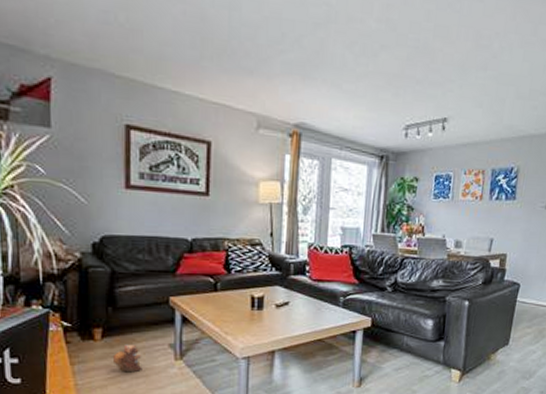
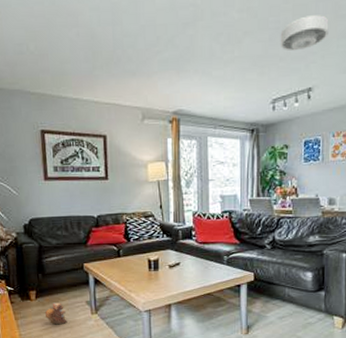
ceiling light: none [417,39,470,76] -> present [280,15,329,51]

